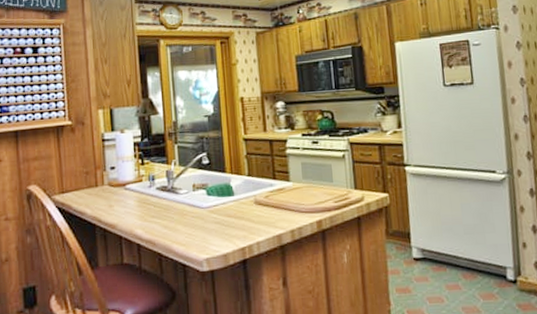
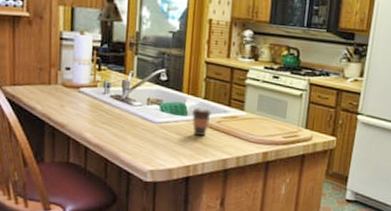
coffee cup: none [237,185,259,215] -> present [191,107,212,137]

